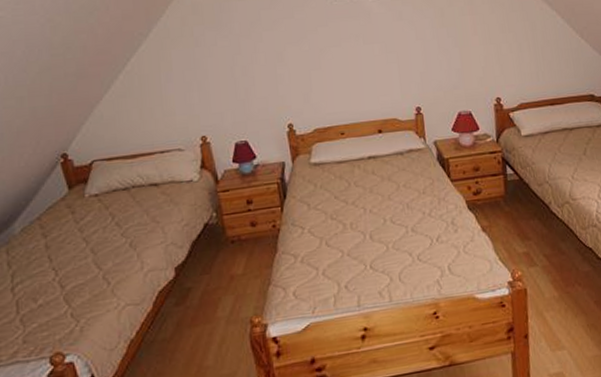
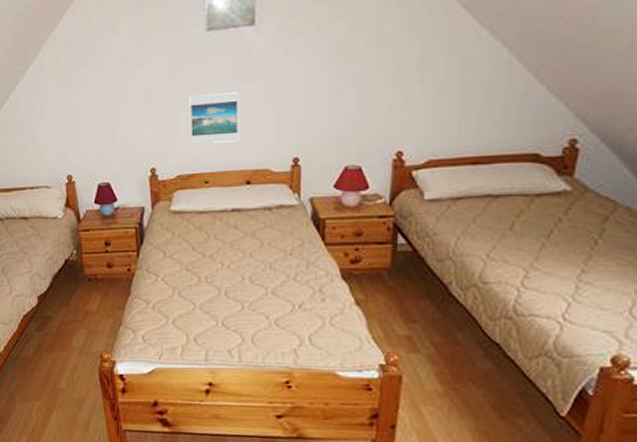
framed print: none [319,52,368,99] -> present [189,92,239,144]

